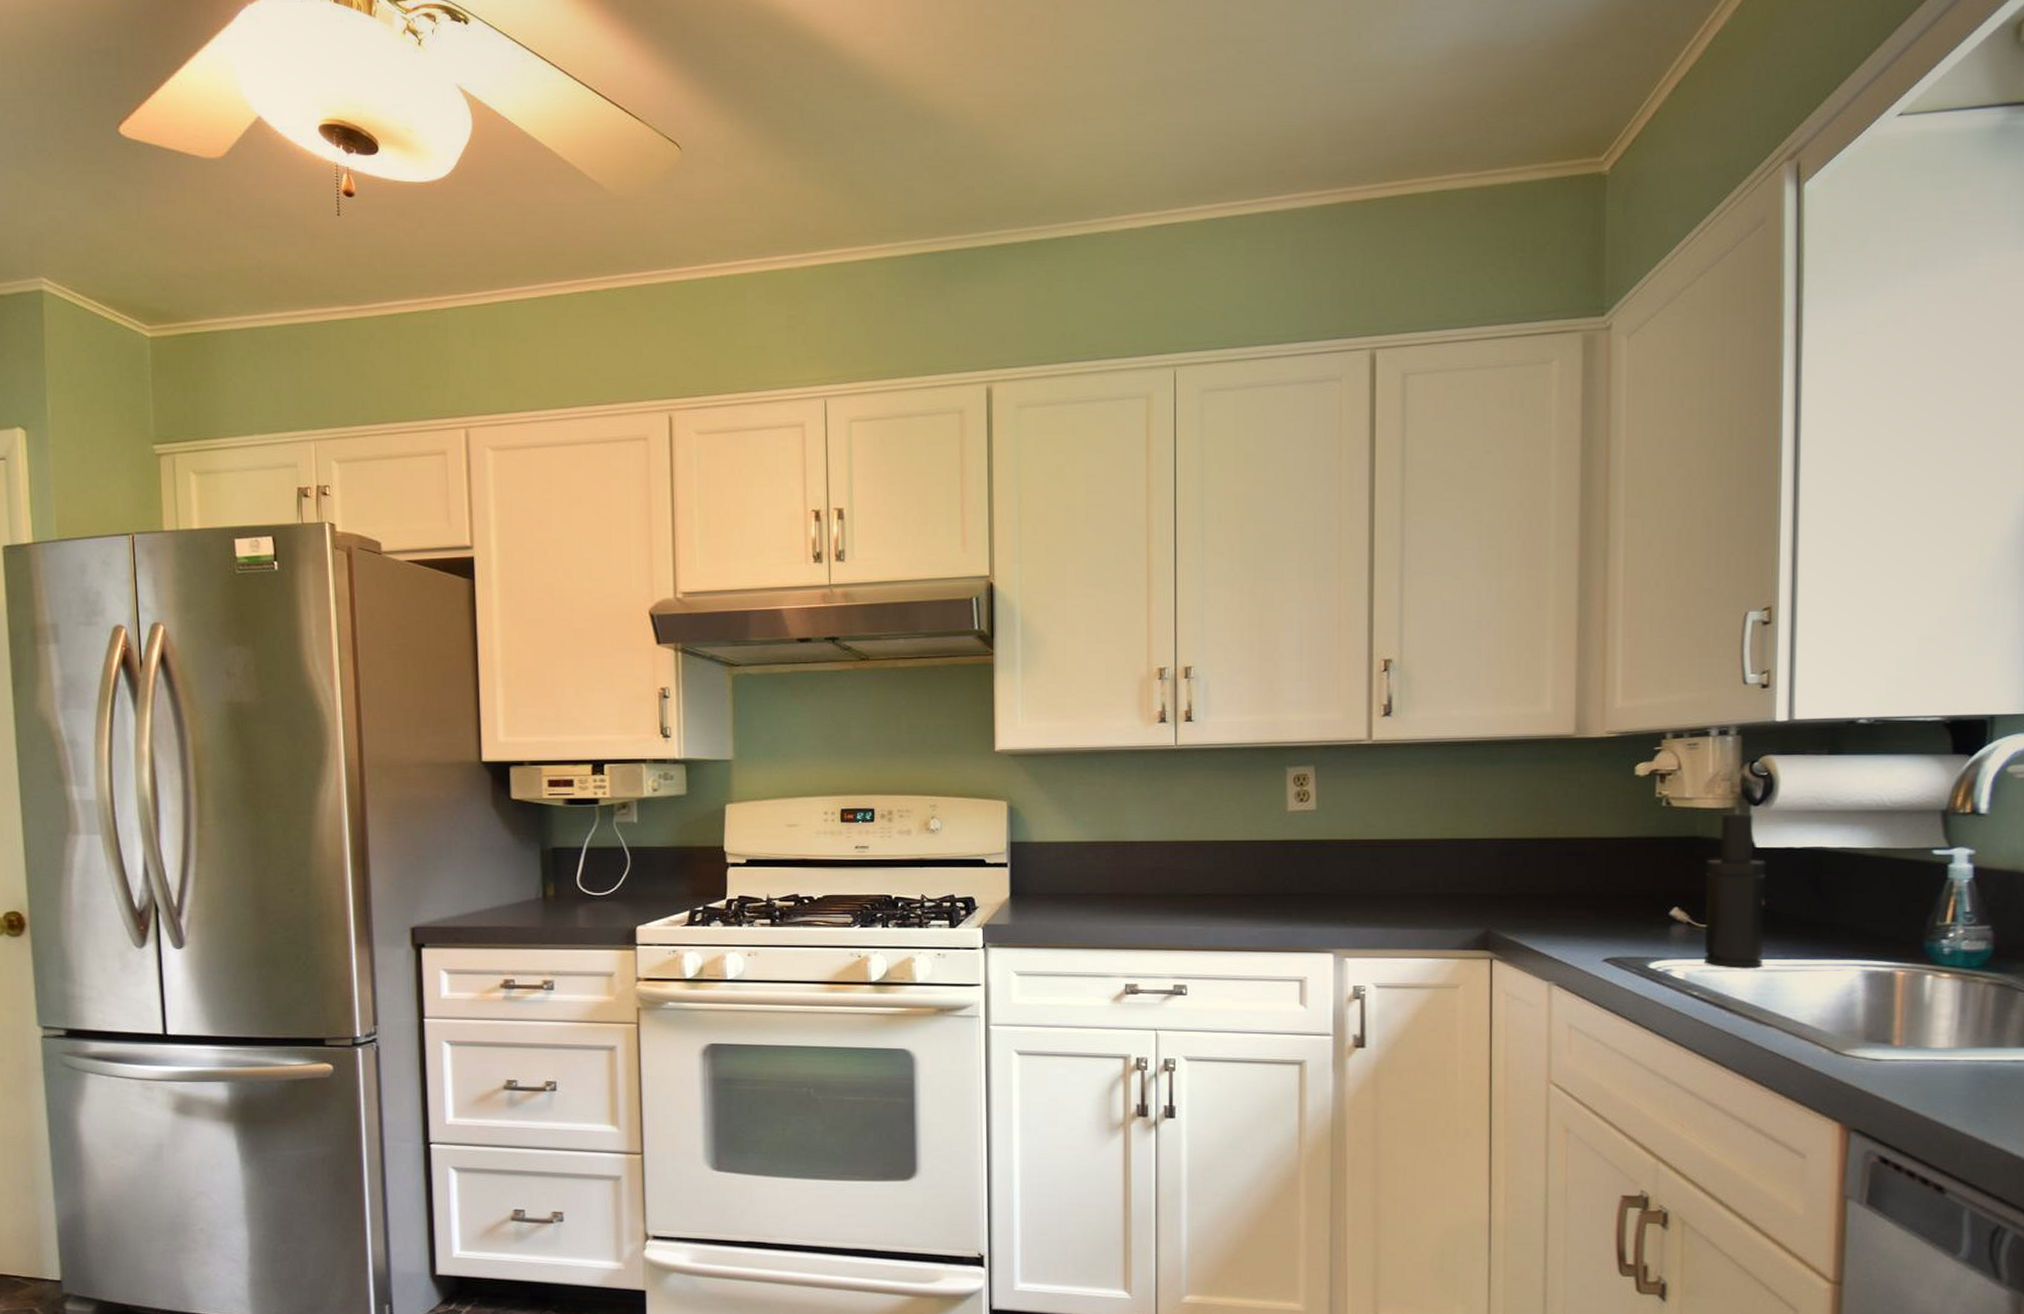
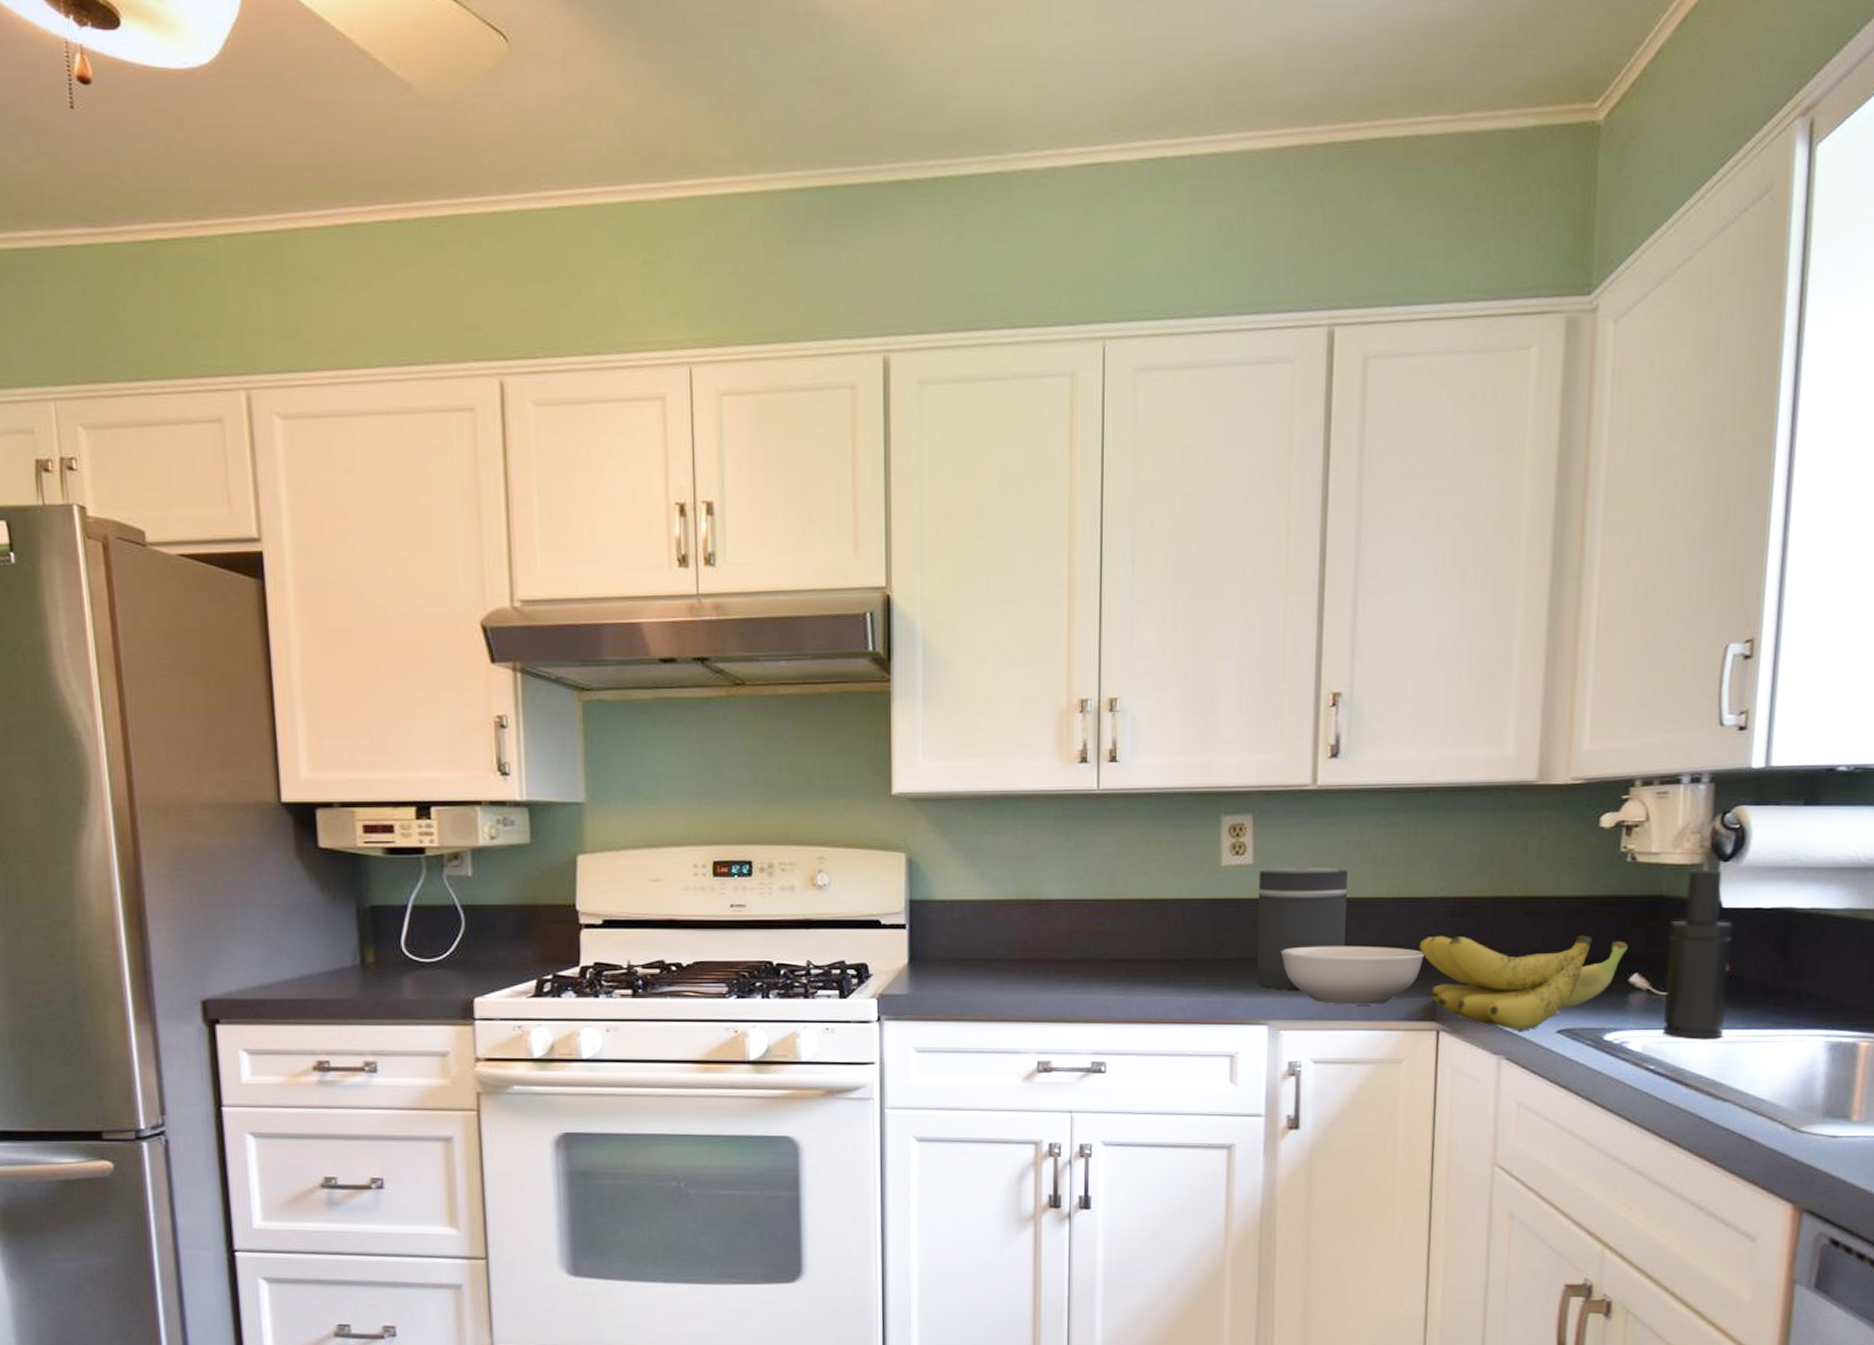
cylinder: none [1321,811,1404,923] -> present [1257,866,1348,991]
bowl: none [1343,882,1477,936] -> present [1280,946,1425,1005]
banana: none [1471,873,1667,960] -> present [1419,935,1628,1031]

